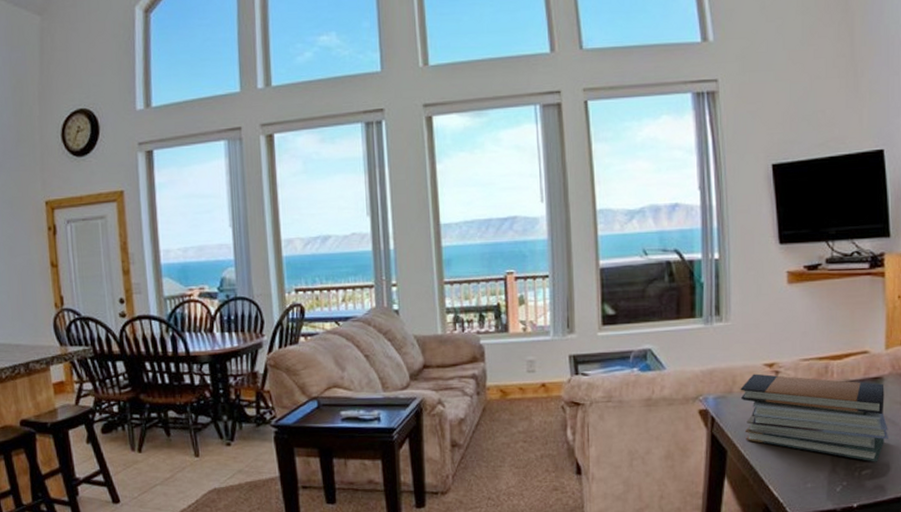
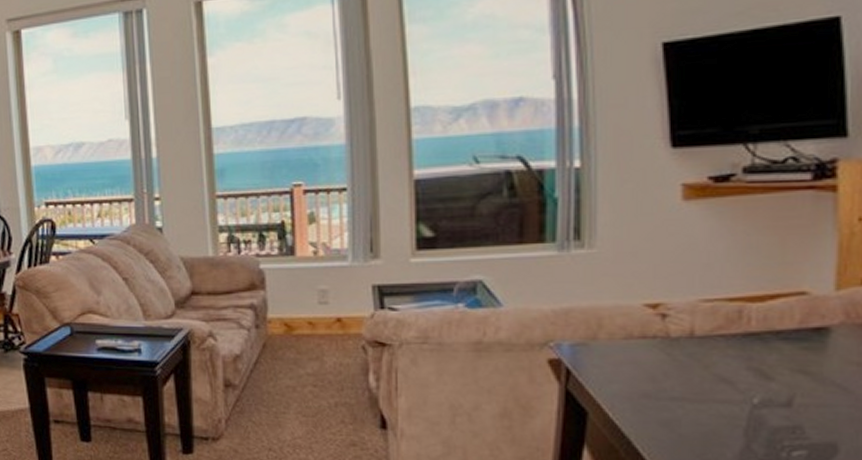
book stack: present [740,373,888,462] -> none [608,316,837,441]

